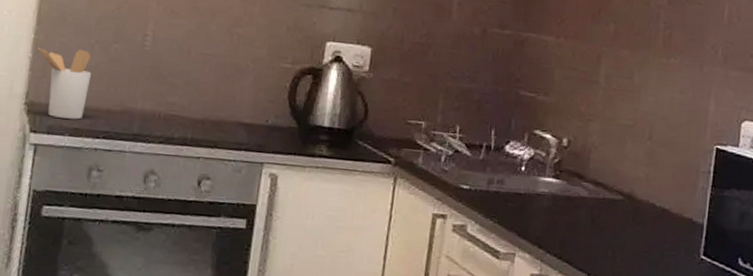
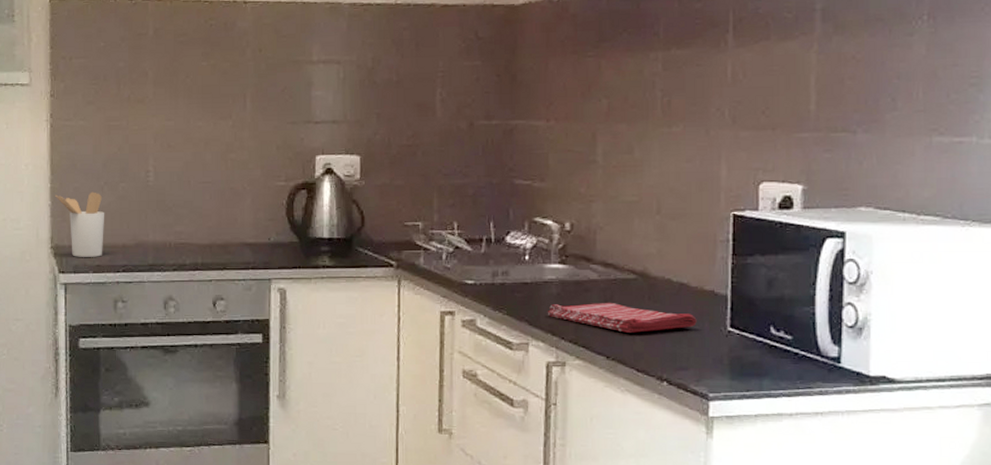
dish towel: none [536,217,674,253] -> present [547,303,697,333]

